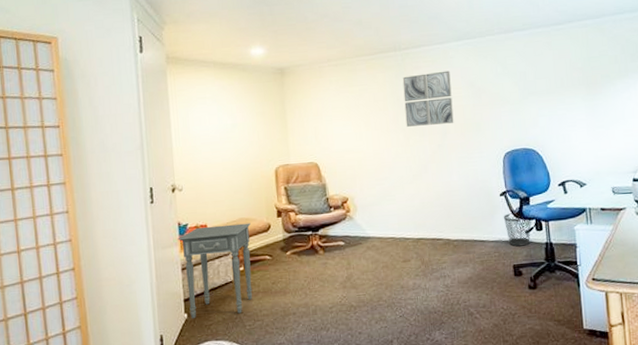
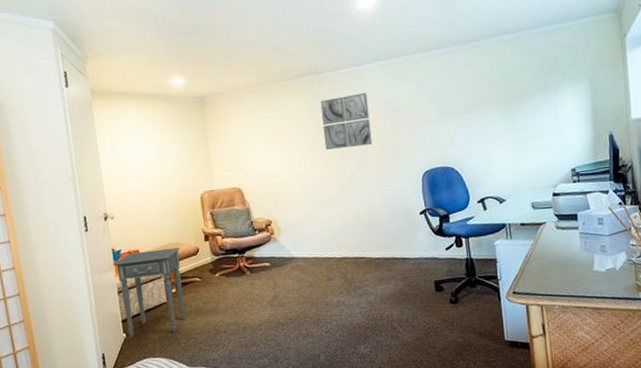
wastebasket: present [504,213,532,247] -> none [424,231,452,263]

